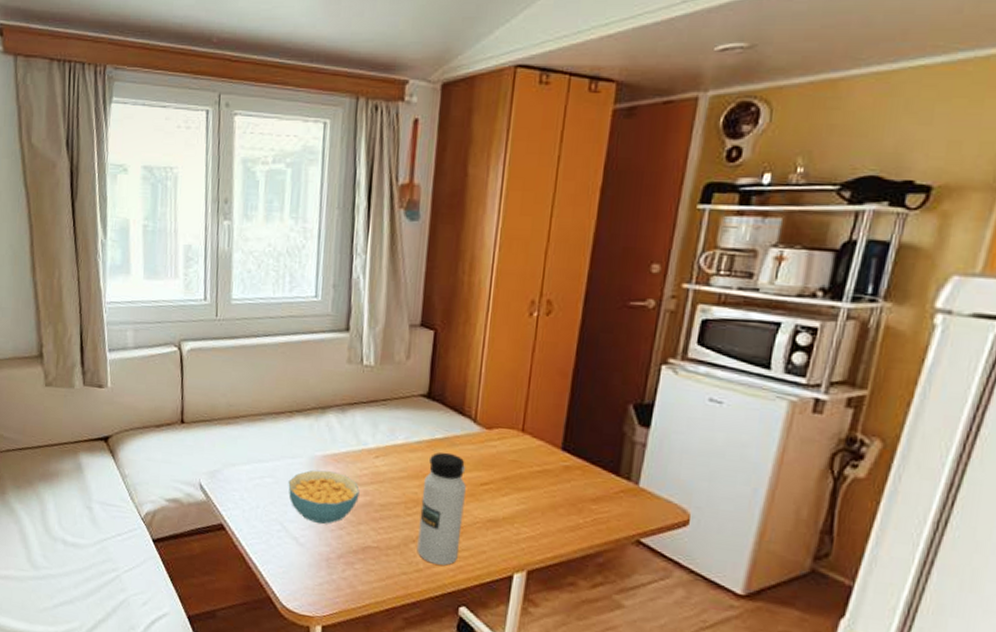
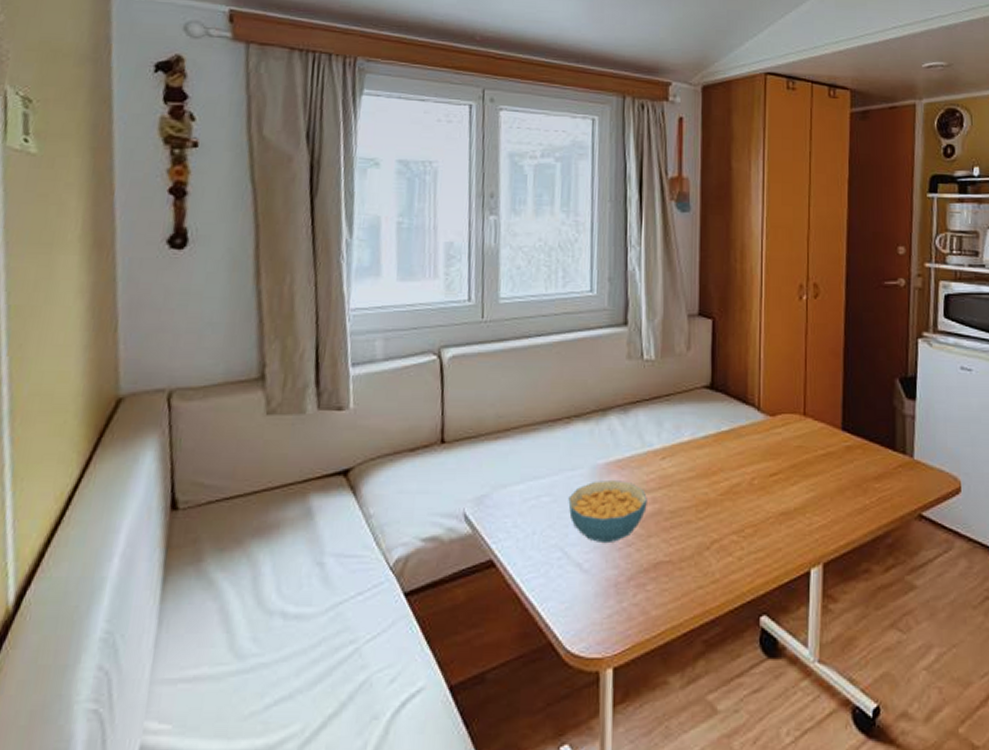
water bottle: present [417,452,466,566] -> none [712,445,756,571]

